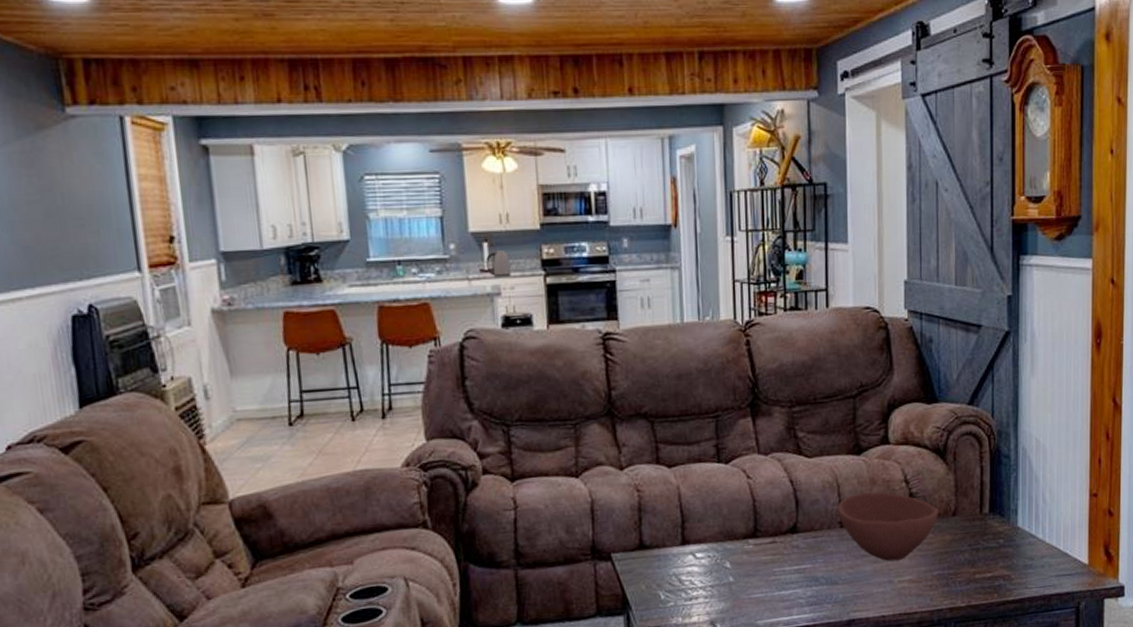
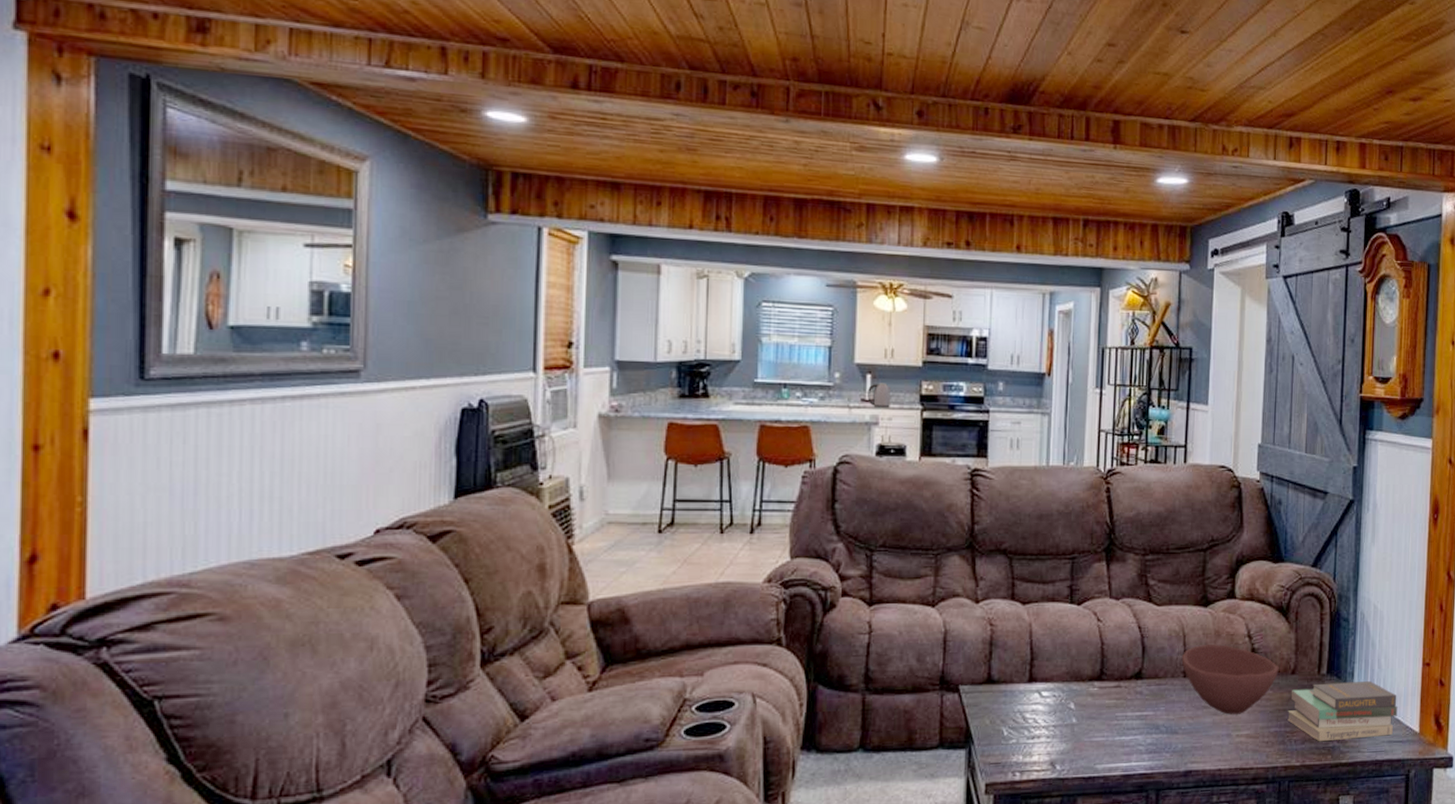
books: none [950,516,1065,582] -> present [1287,681,1398,742]

